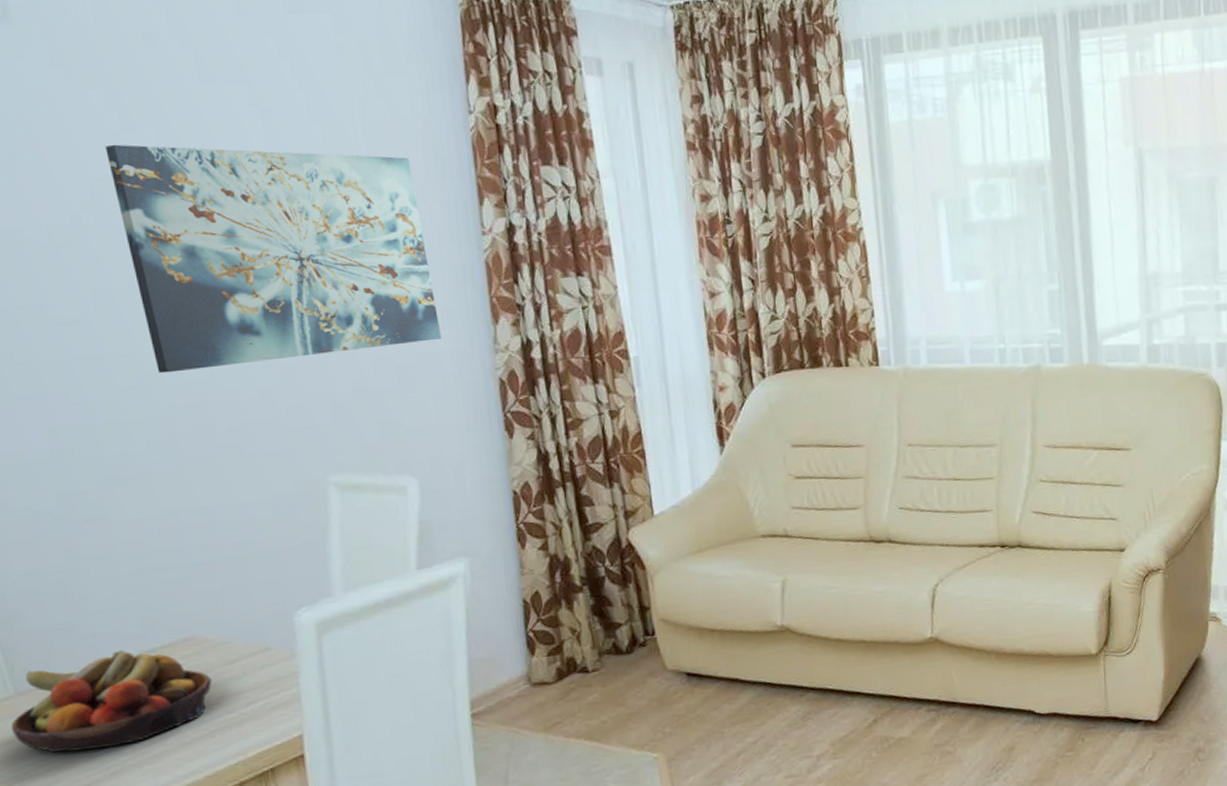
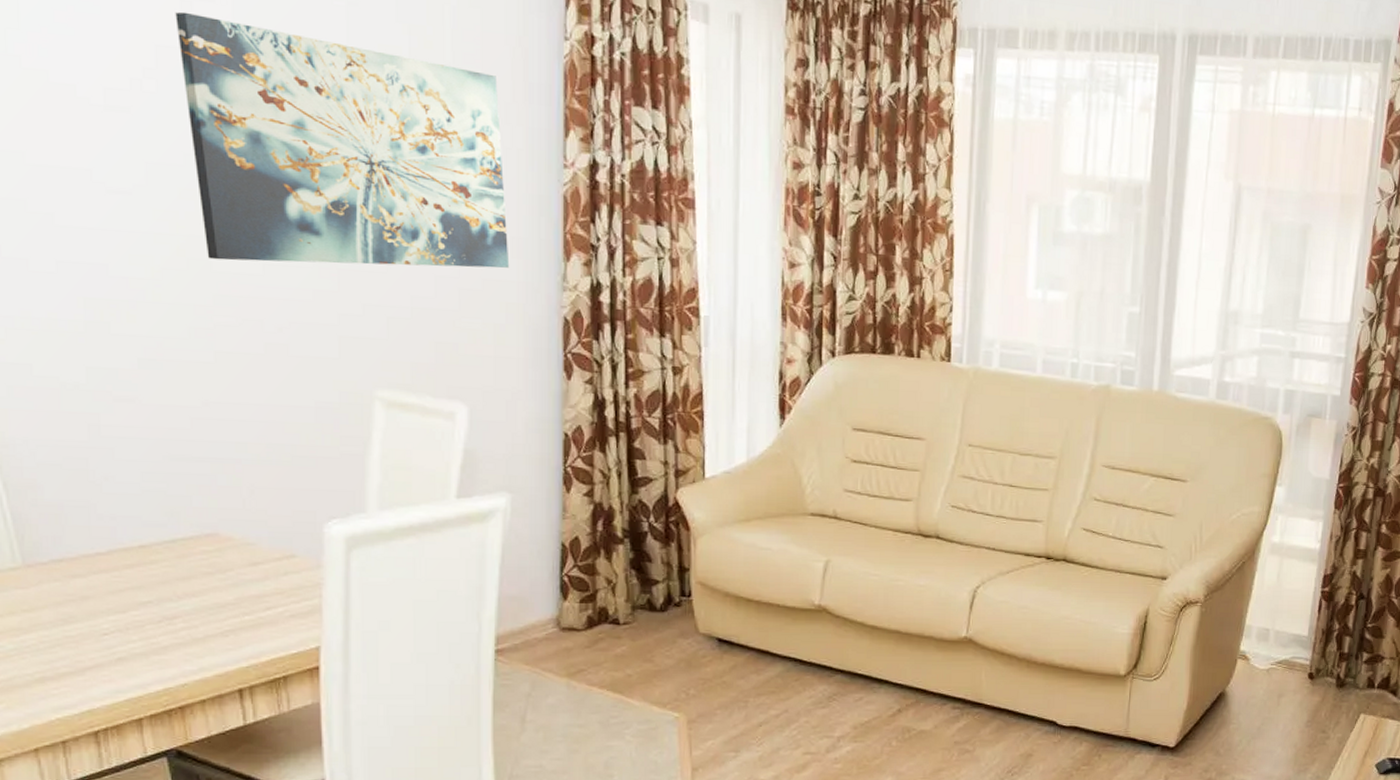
fruit bowl: present [10,649,212,752] -> none [15,535,232,633]

